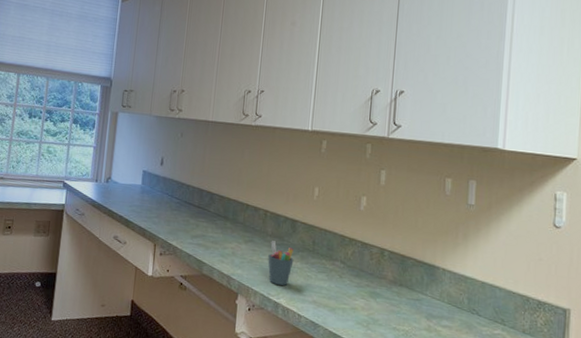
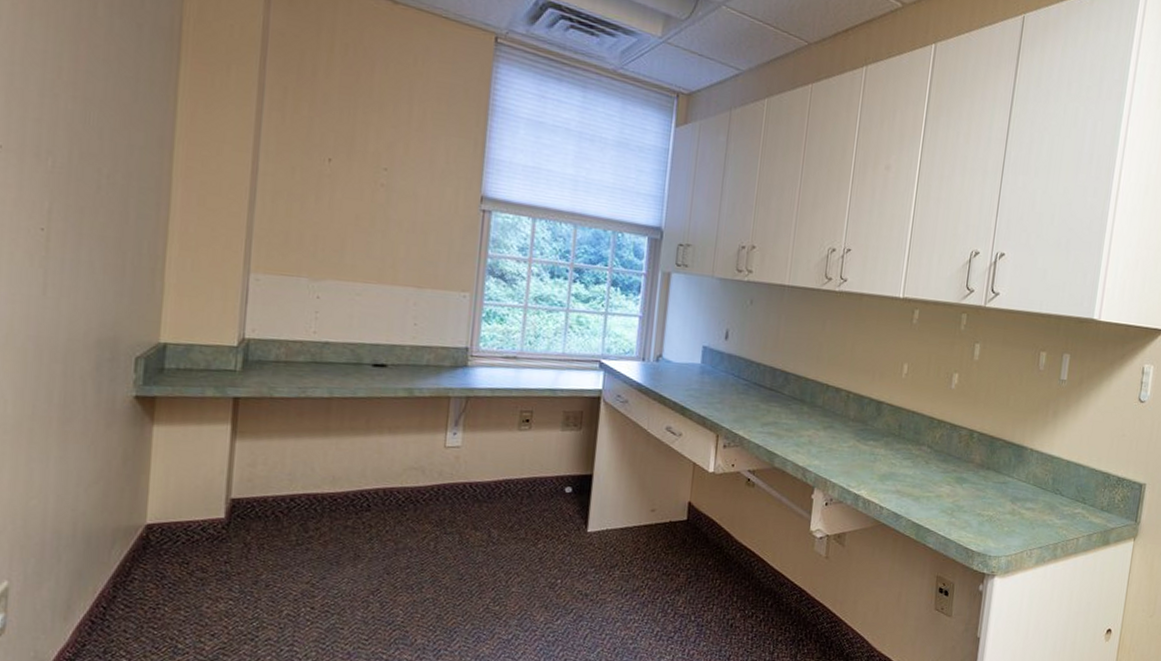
pen holder: present [268,240,294,286] -> none [849,425,878,475]

